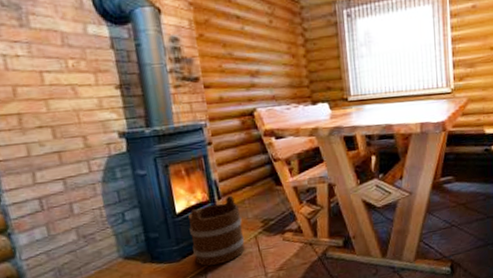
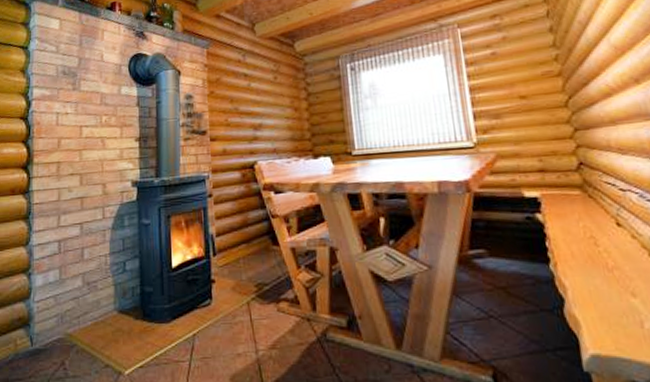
bucket: present [188,195,245,266] -> none [182,252,237,333]

